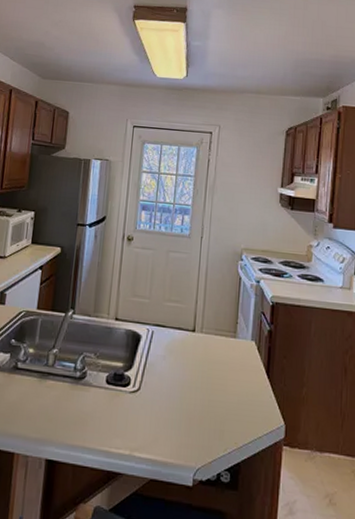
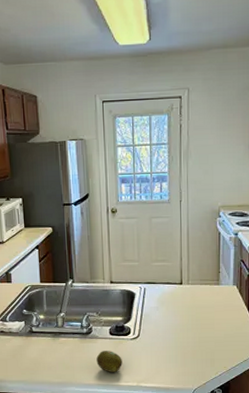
fruit: none [85,403,116,433] -> present [96,351,122,372]

